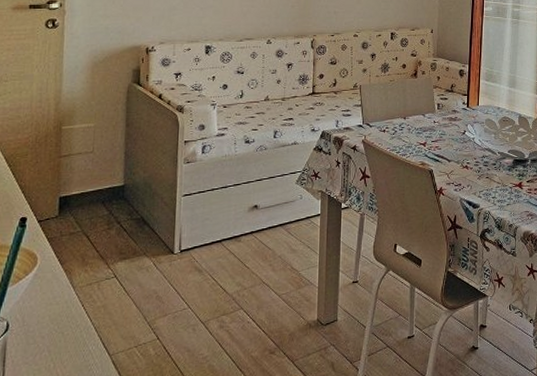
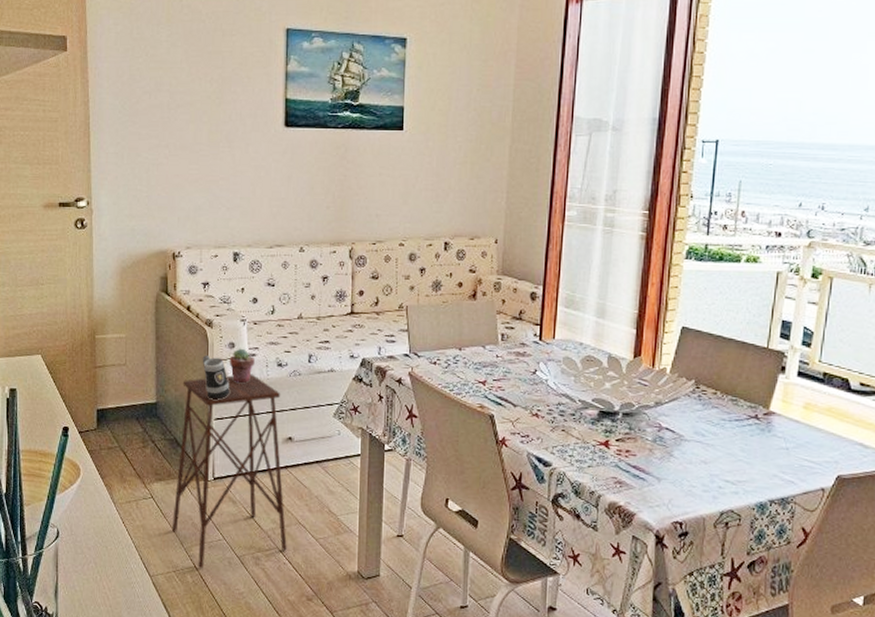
side table: none [136,151,251,339] -> present [172,374,287,568]
mug: none [172,137,199,178] -> present [202,354,230,400]
potted succulent: none [198,129,224,160] -> present [229,348,255,383]

